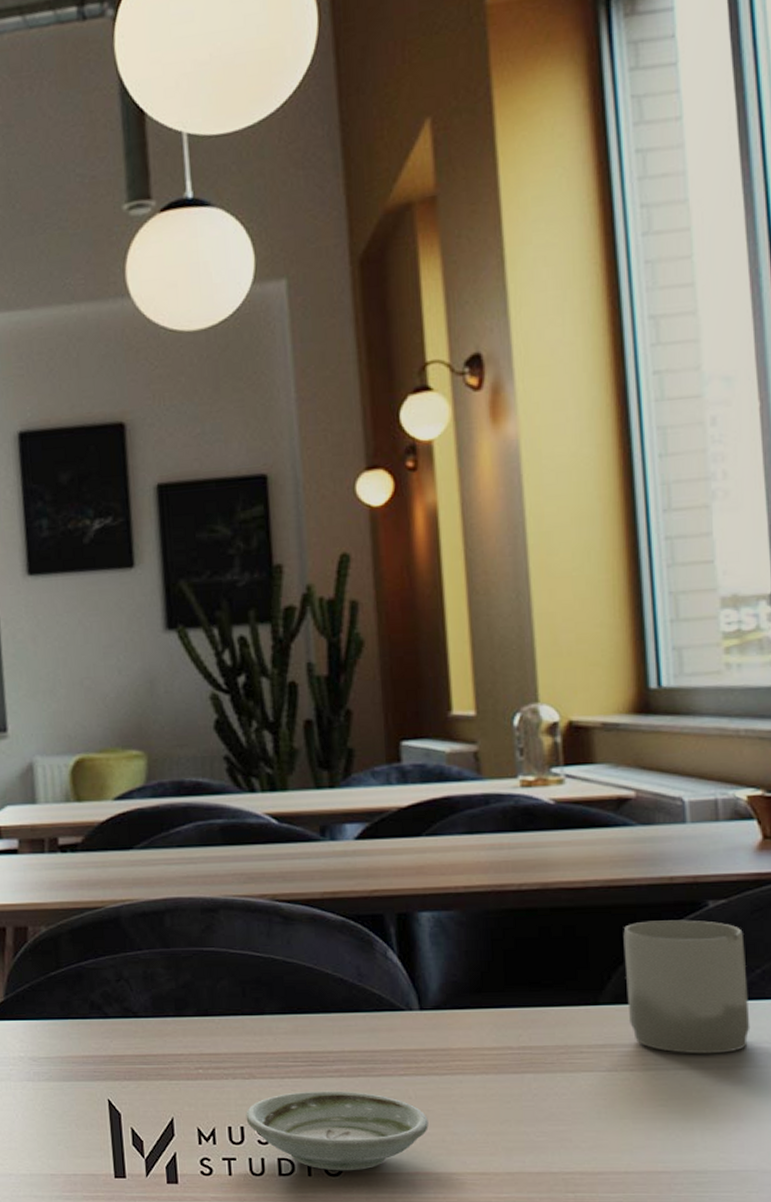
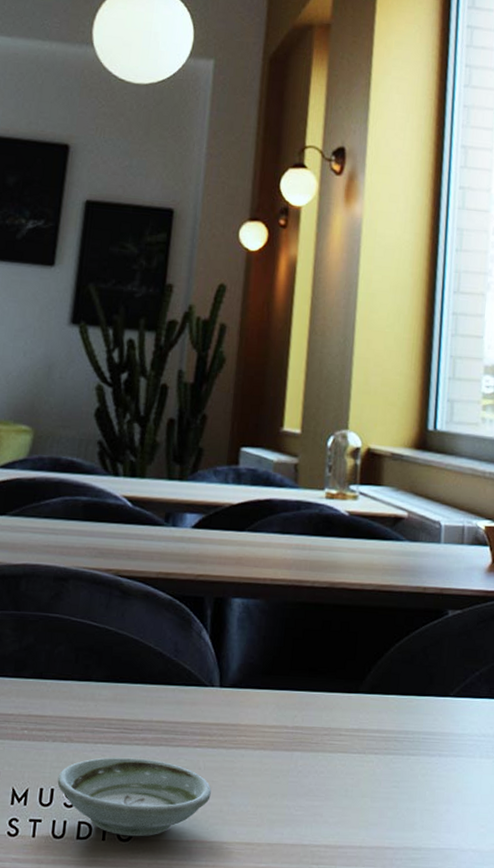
cup: present [623,920,750,1053] -> none [380,623,470,743]

